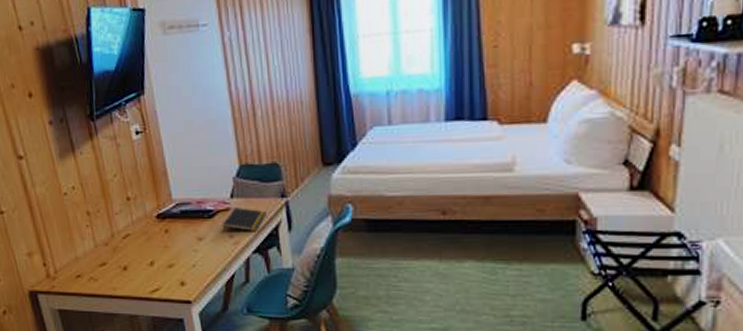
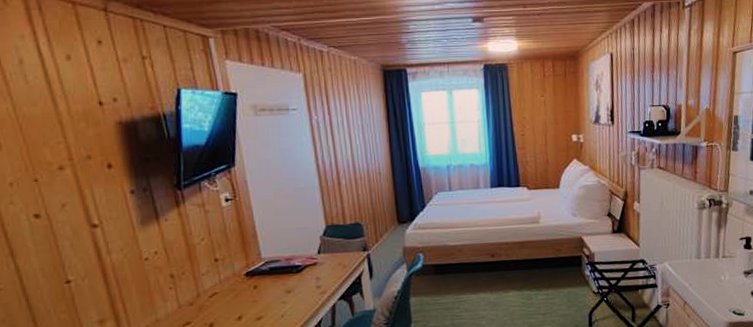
notepad: present [222,208,267,233] -> none [309,261,351,284]

